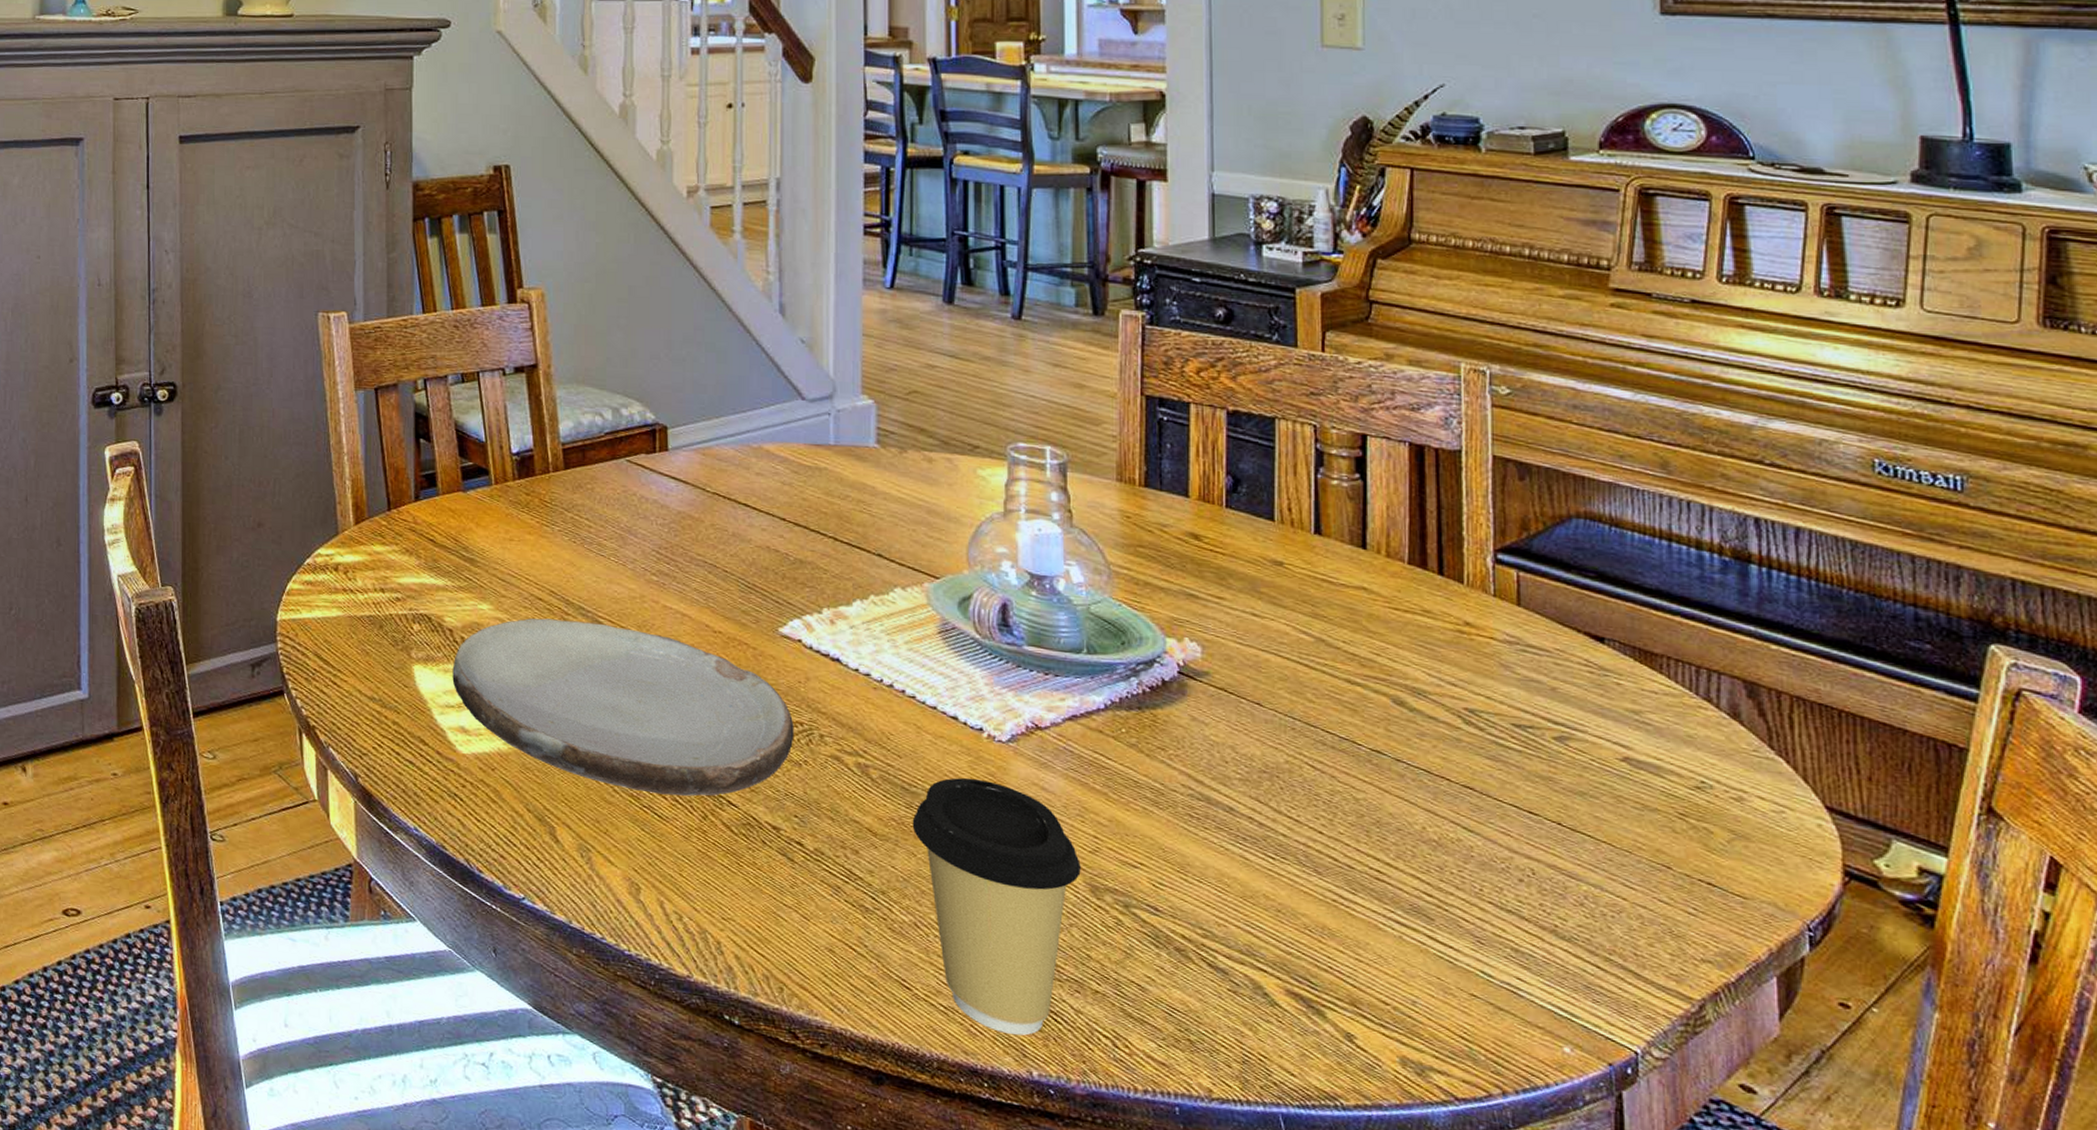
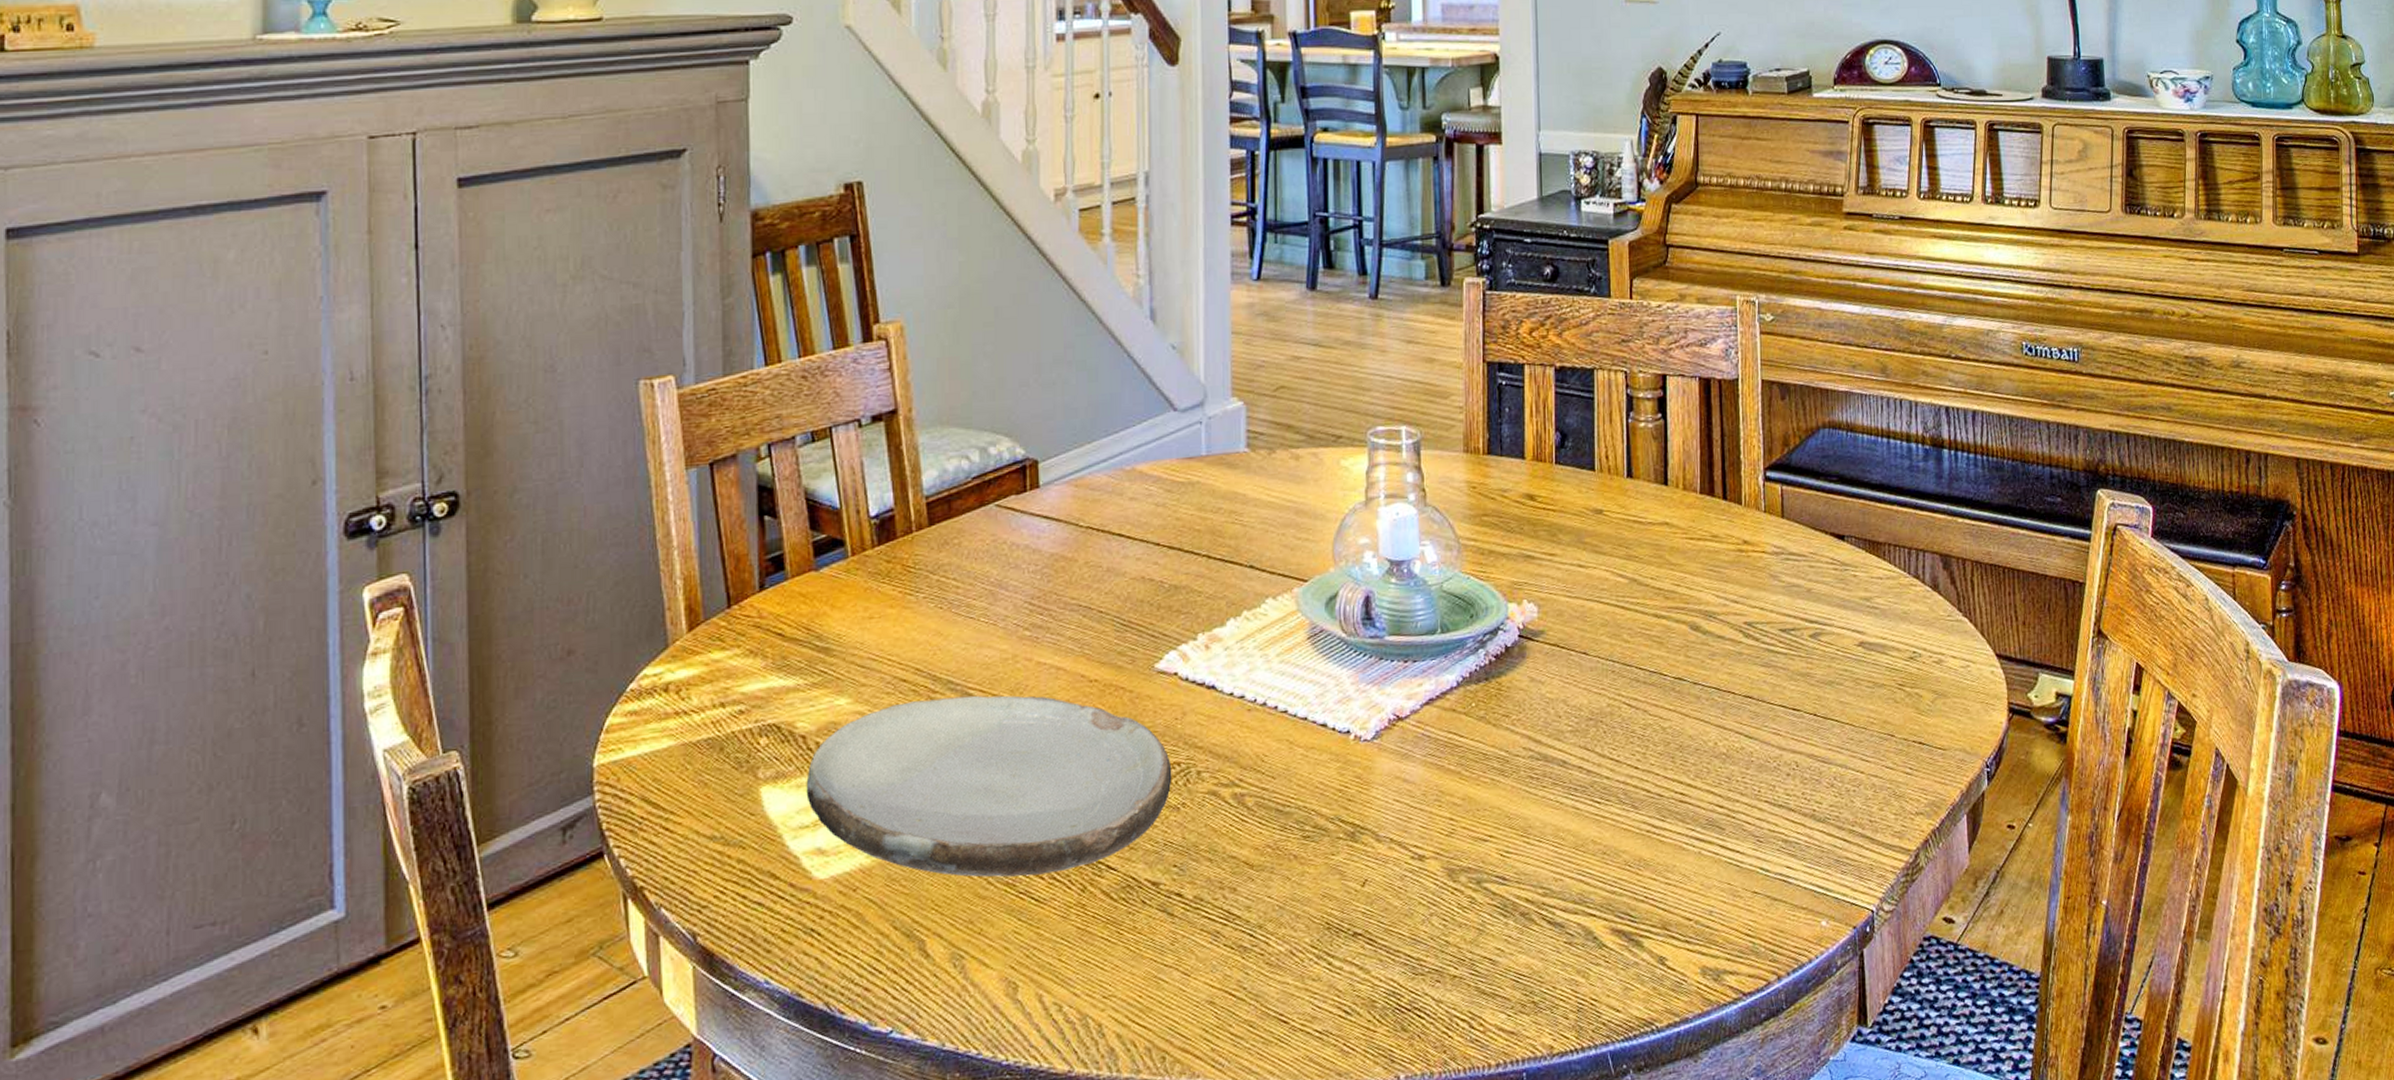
coffee cup: present [912,777,1081,1036] -> none [1286,784,1439,1044]

